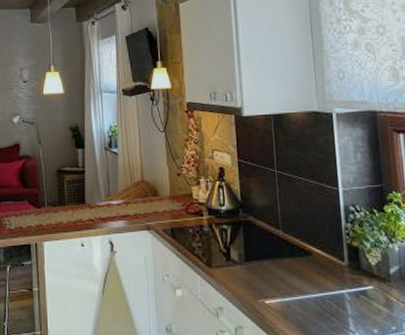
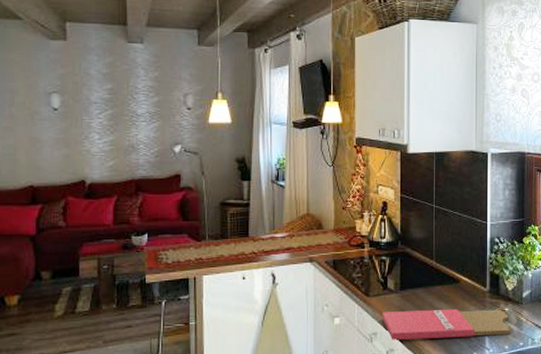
cutting board: none [227,285,379,317] -> present [382,308,511,340]

